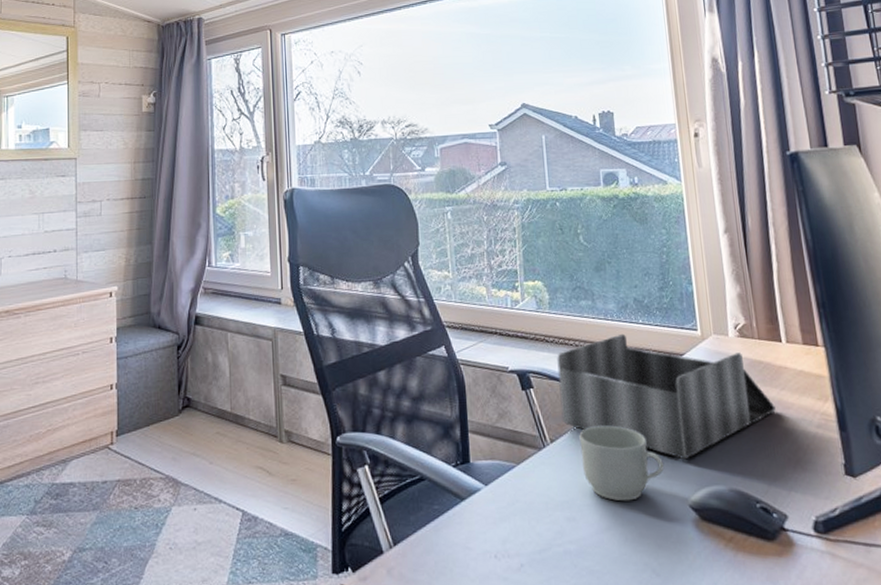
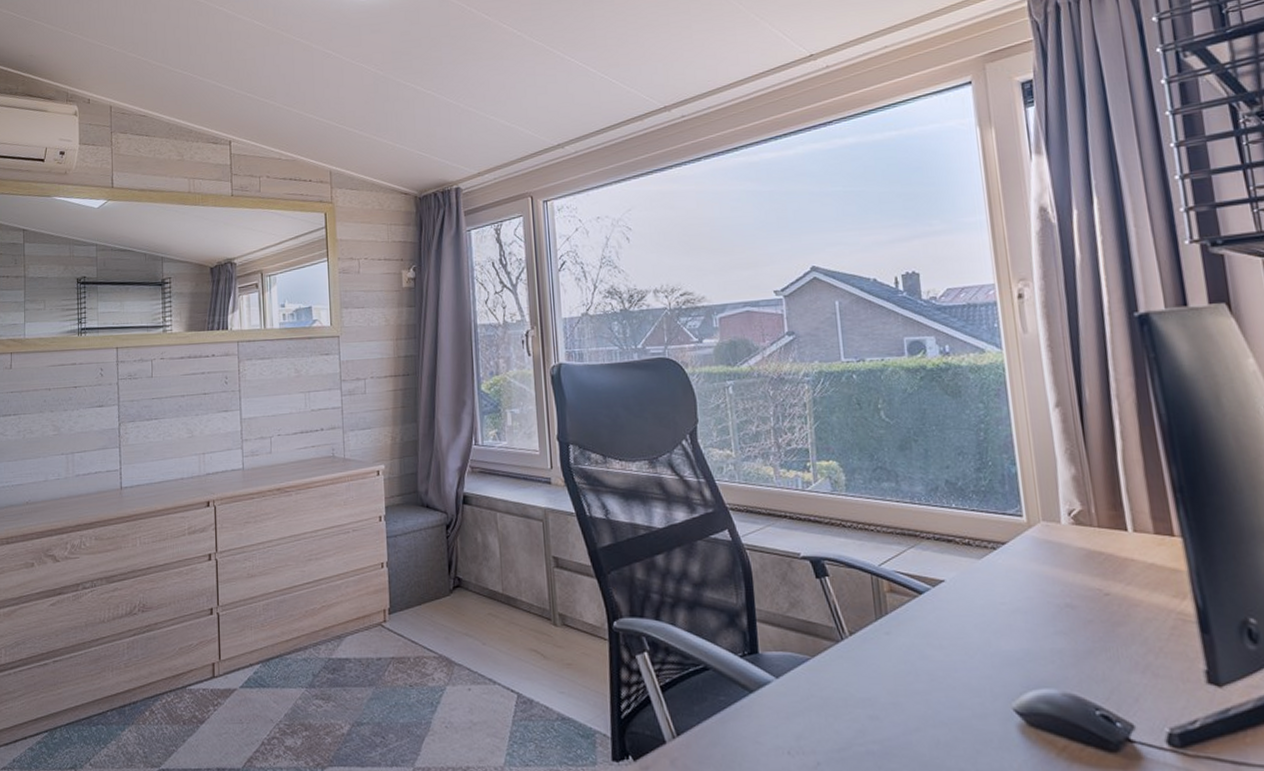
desk organizer: present [557,333,776,460] -> none [855,519,1120,659]
mug: present [579,425,665,502] -> none [882,619,983,701]

